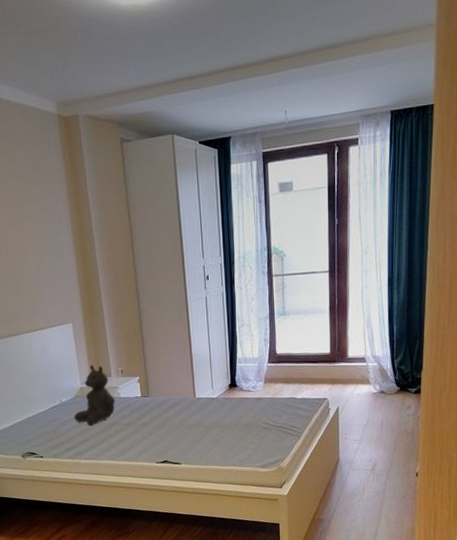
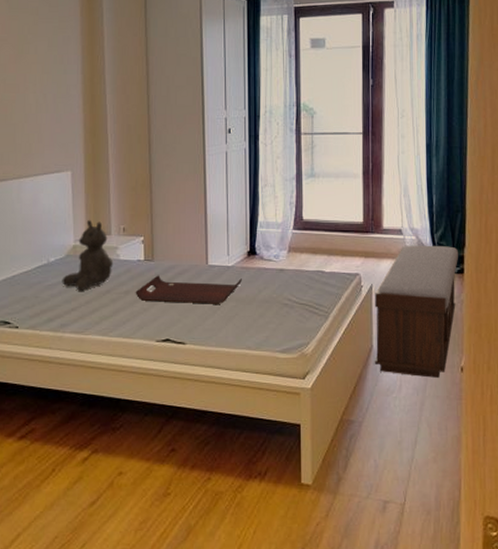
serving tray: none [135,408,225,431] -> present [135,275,242,304]
bench: none [340,370,417,483] -> present [374,245,459,379]

